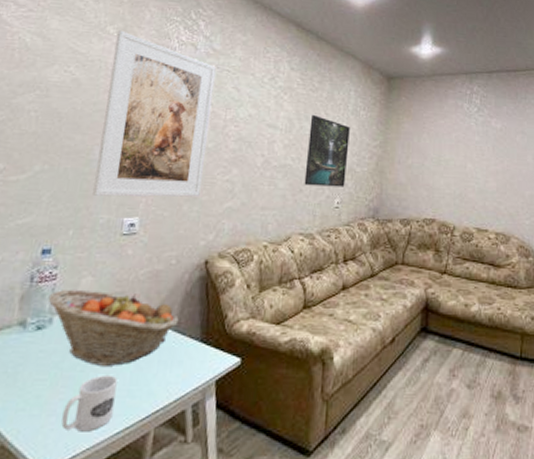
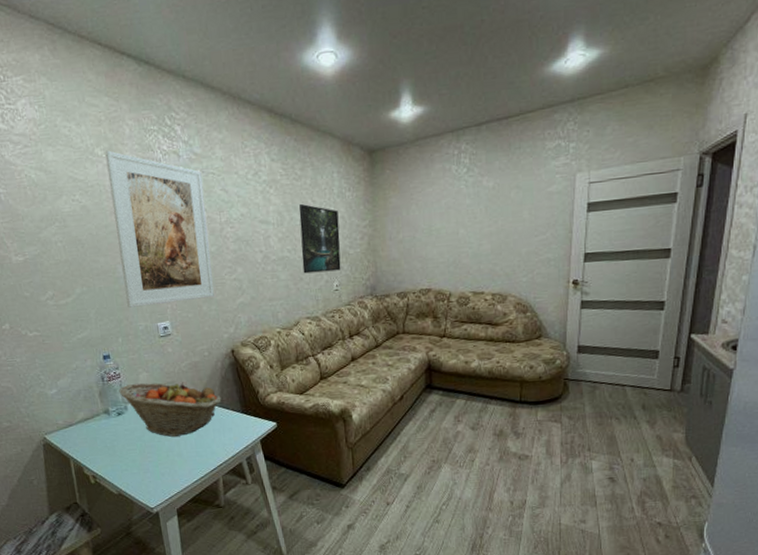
mug: present [61,374,118,432] -> none [154,442,190,482]

